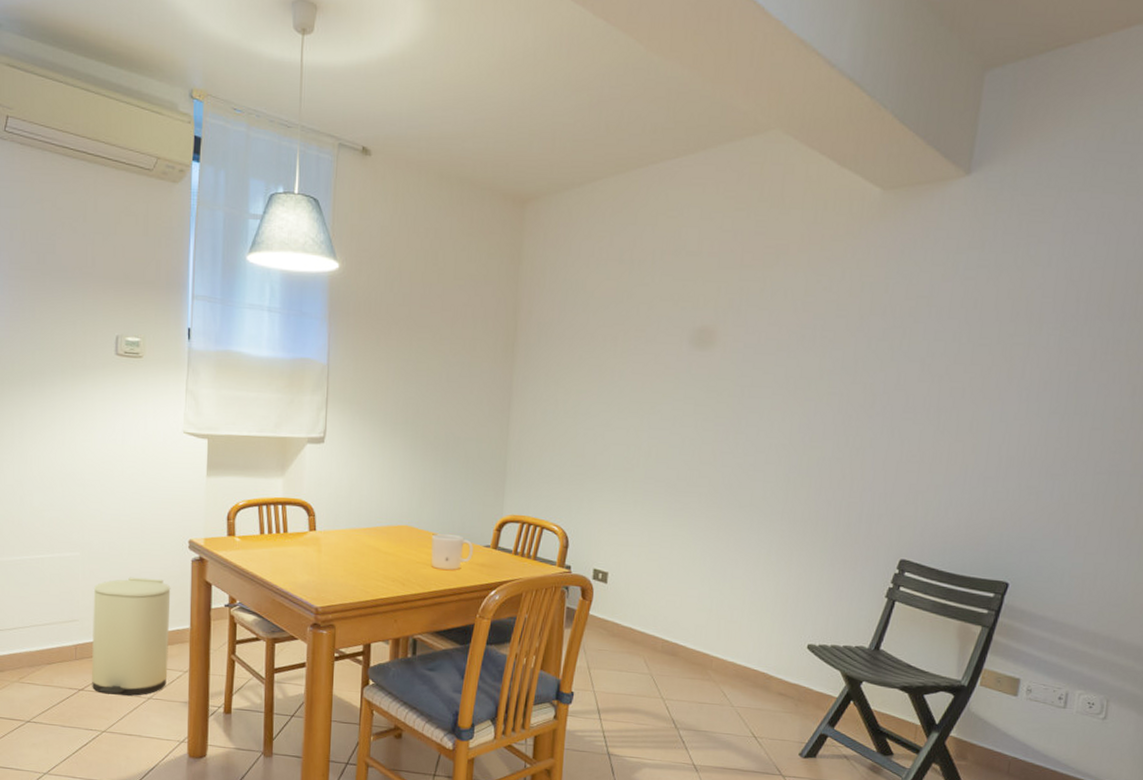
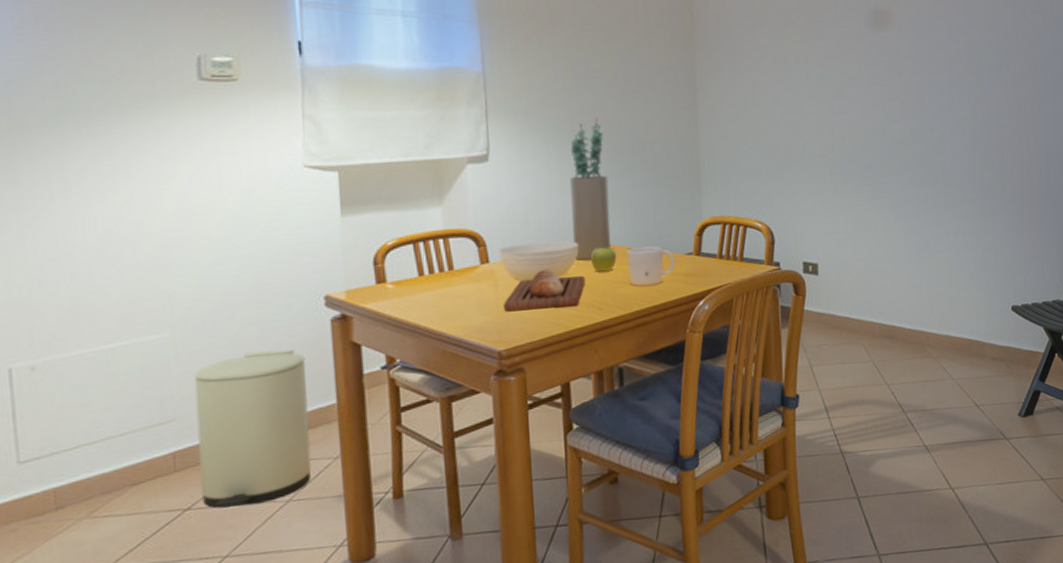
bread loaf: none [323,542,393,578] -> present [502,269,585,312]
bowl: none [325,518,391,551] -> present [499,241,579,281]
vase: none [386,413,423,541] -> present [570,118,611,262]
fruit: none [399,530,423,552] -> present [590,247,617,272]

